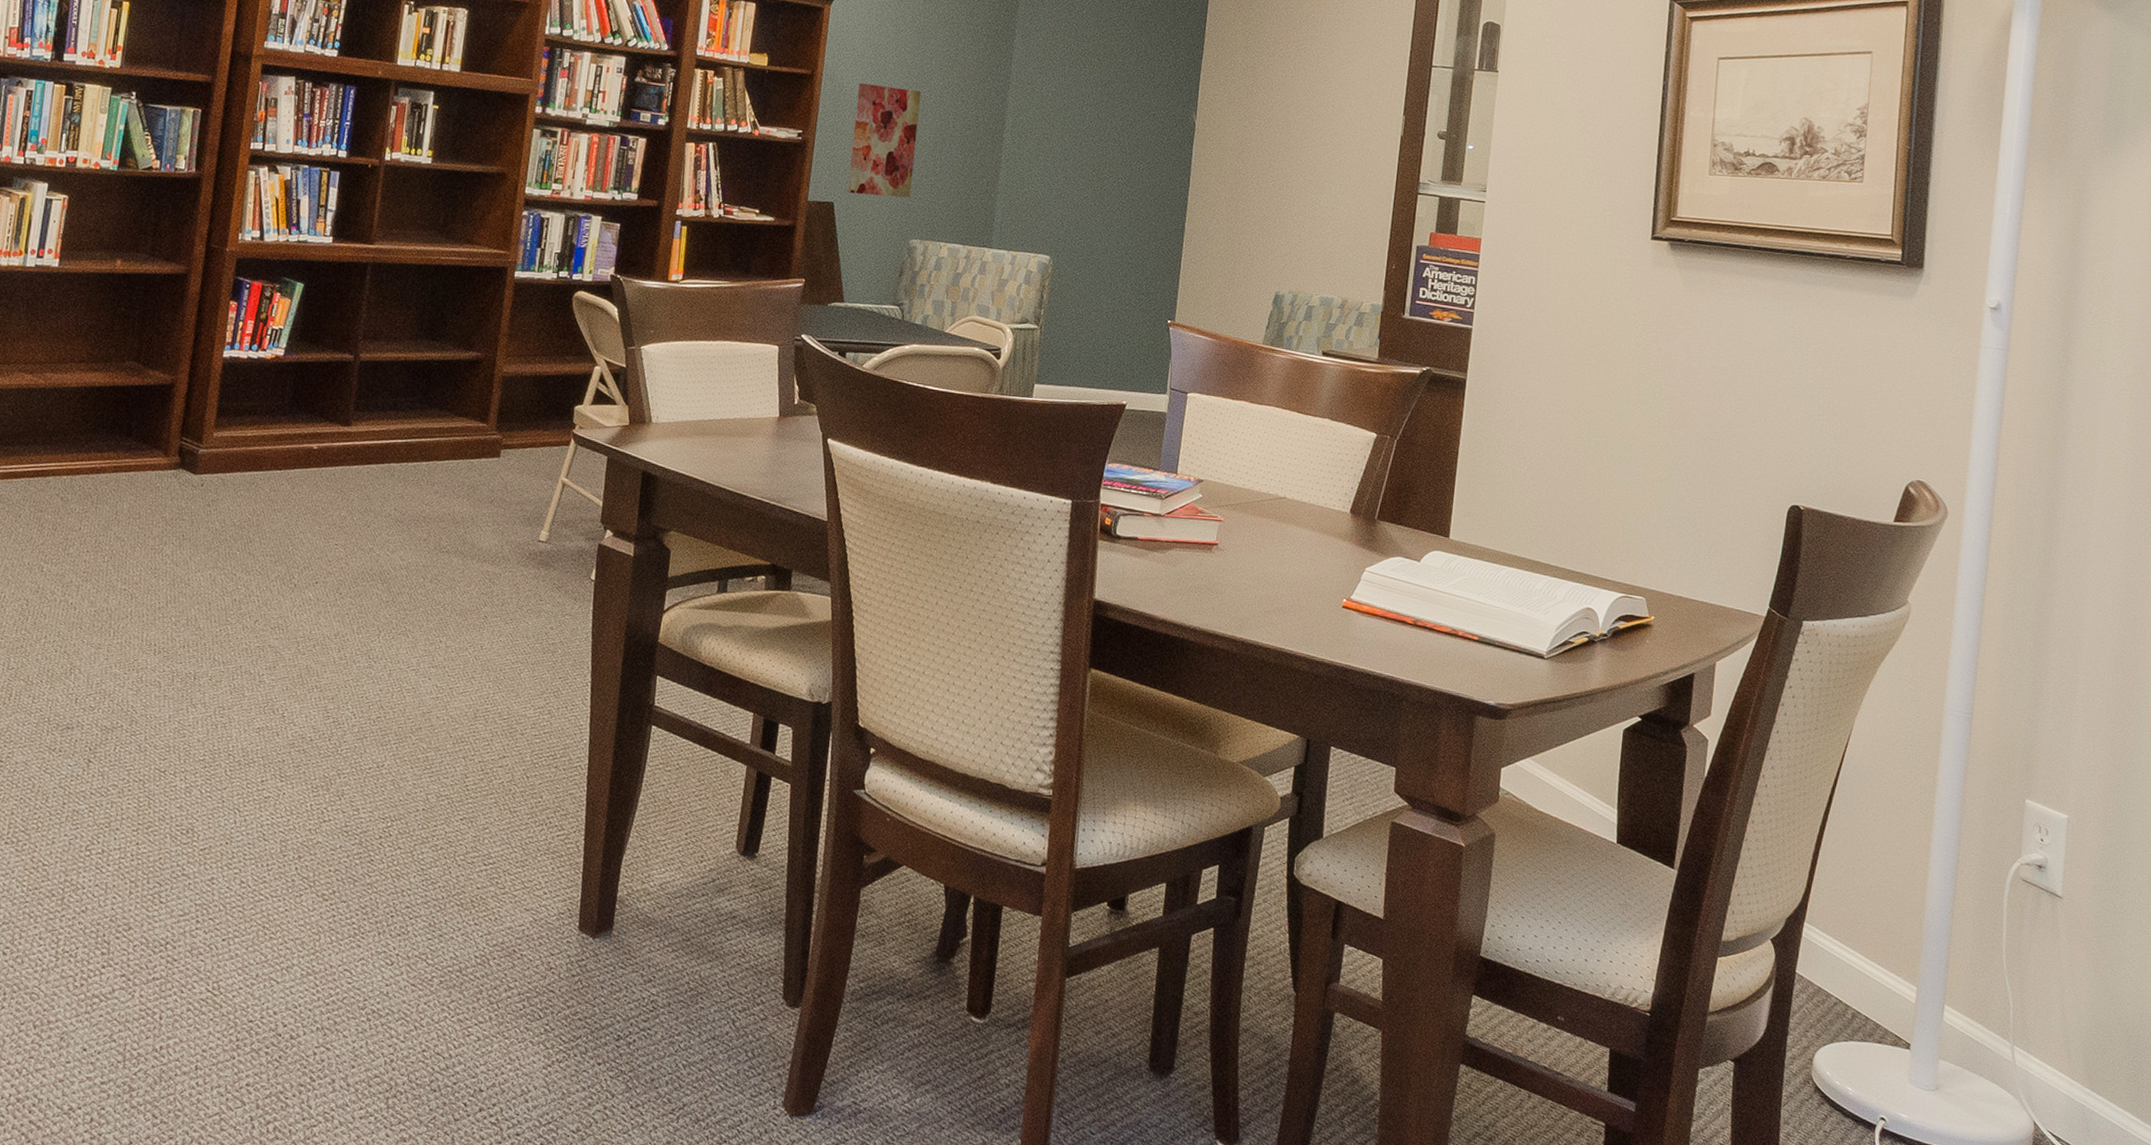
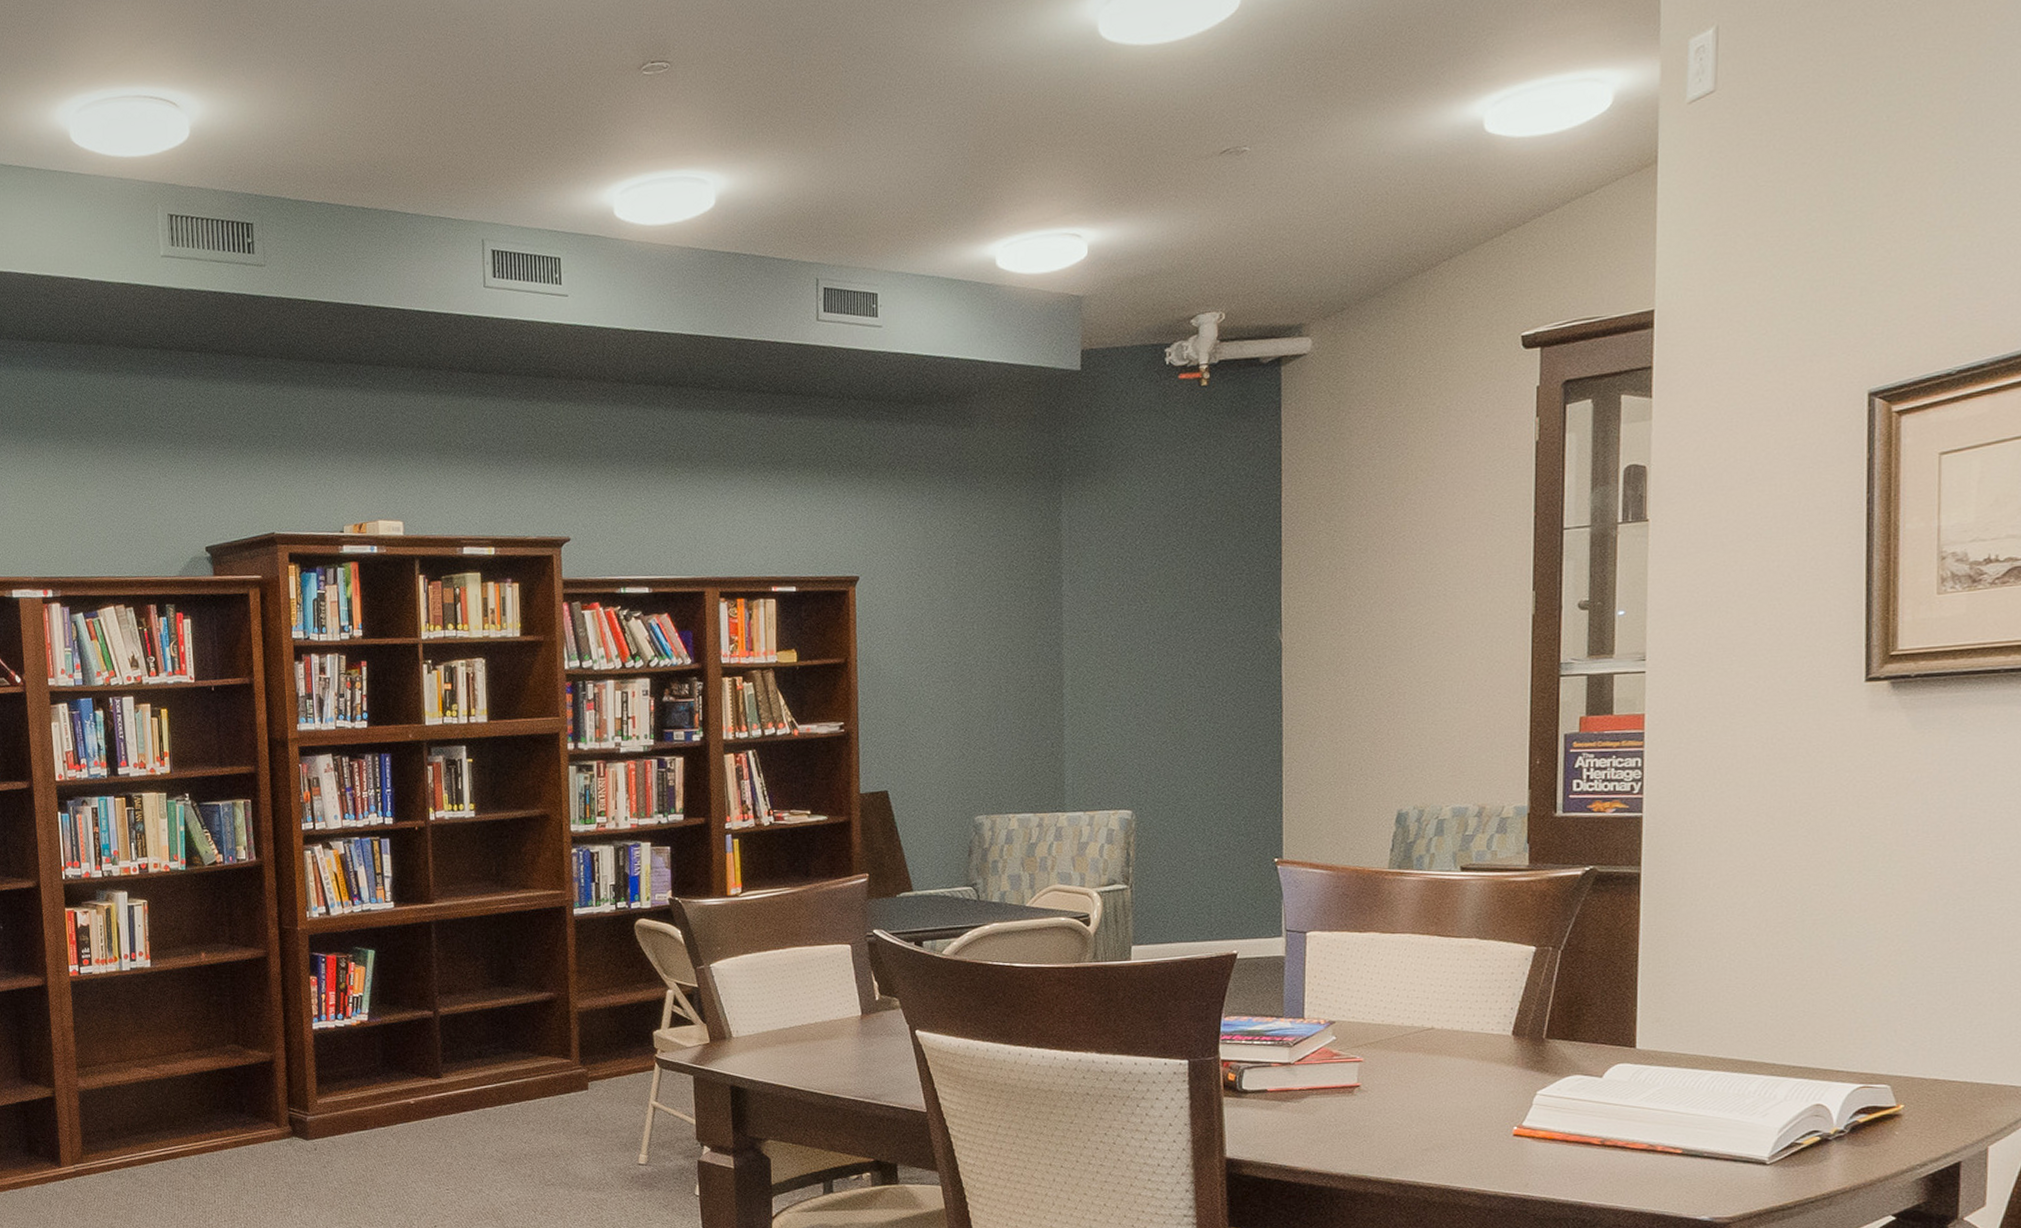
wall art: present [848,82,922,198] -> none [897,659,969,779]

